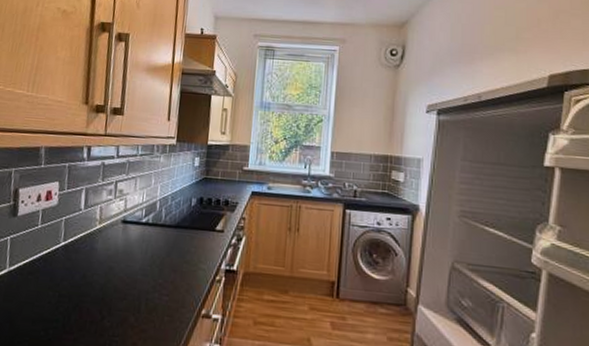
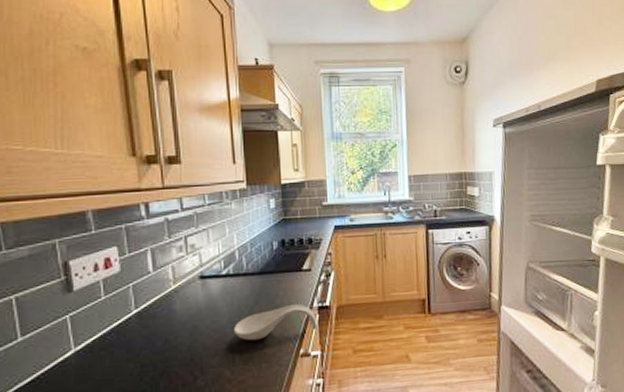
spoon rest: none [143,262,223,293] -> present [233,304,317,341]

